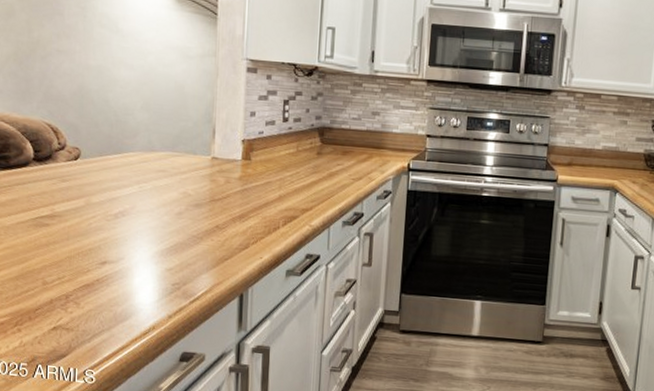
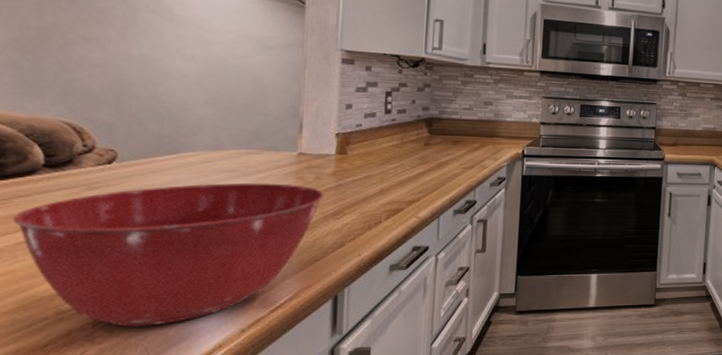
mixing bowl: none [14,181,232,303] -> present [12,182,323,327]

